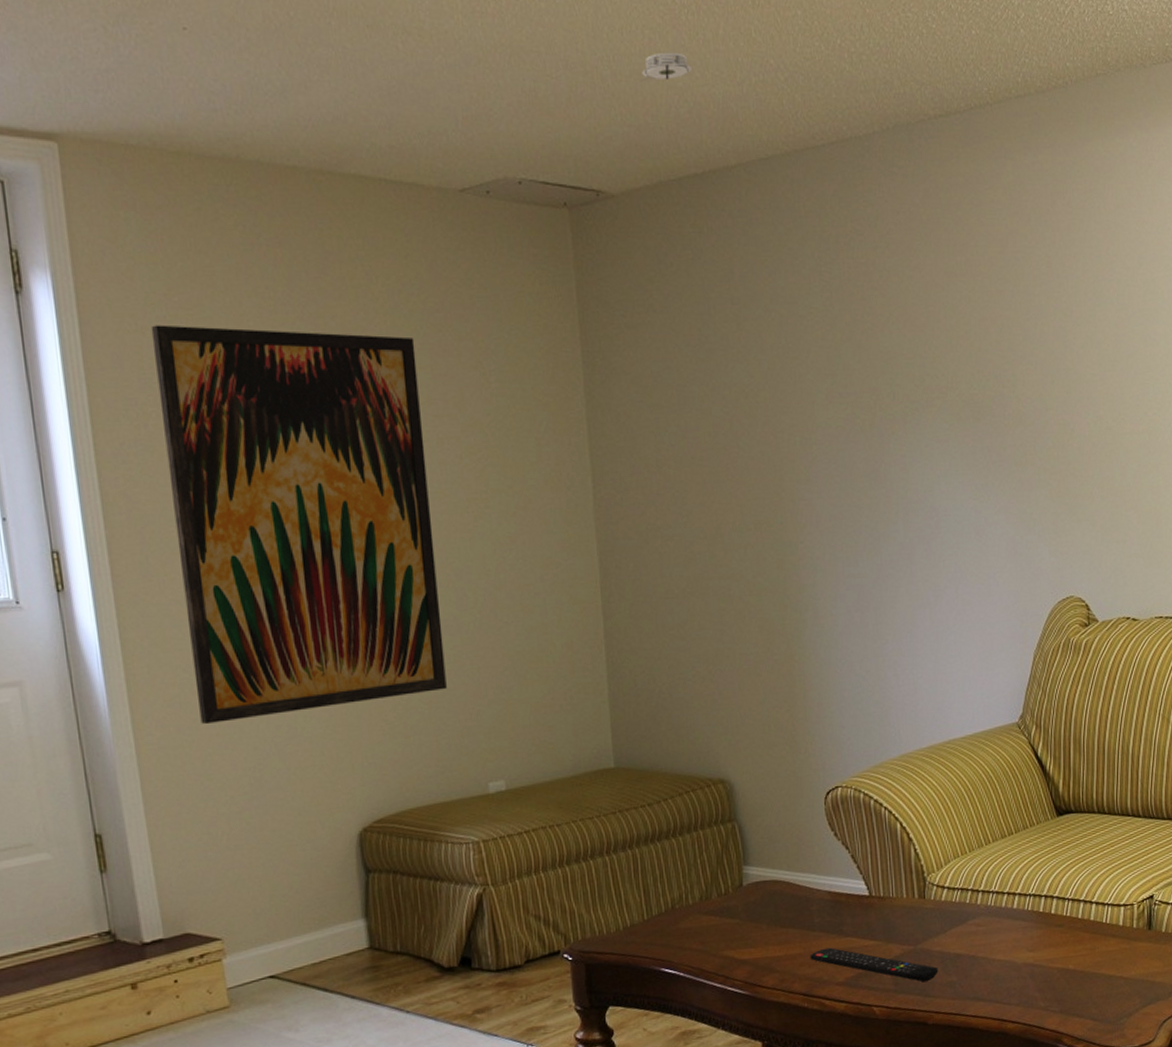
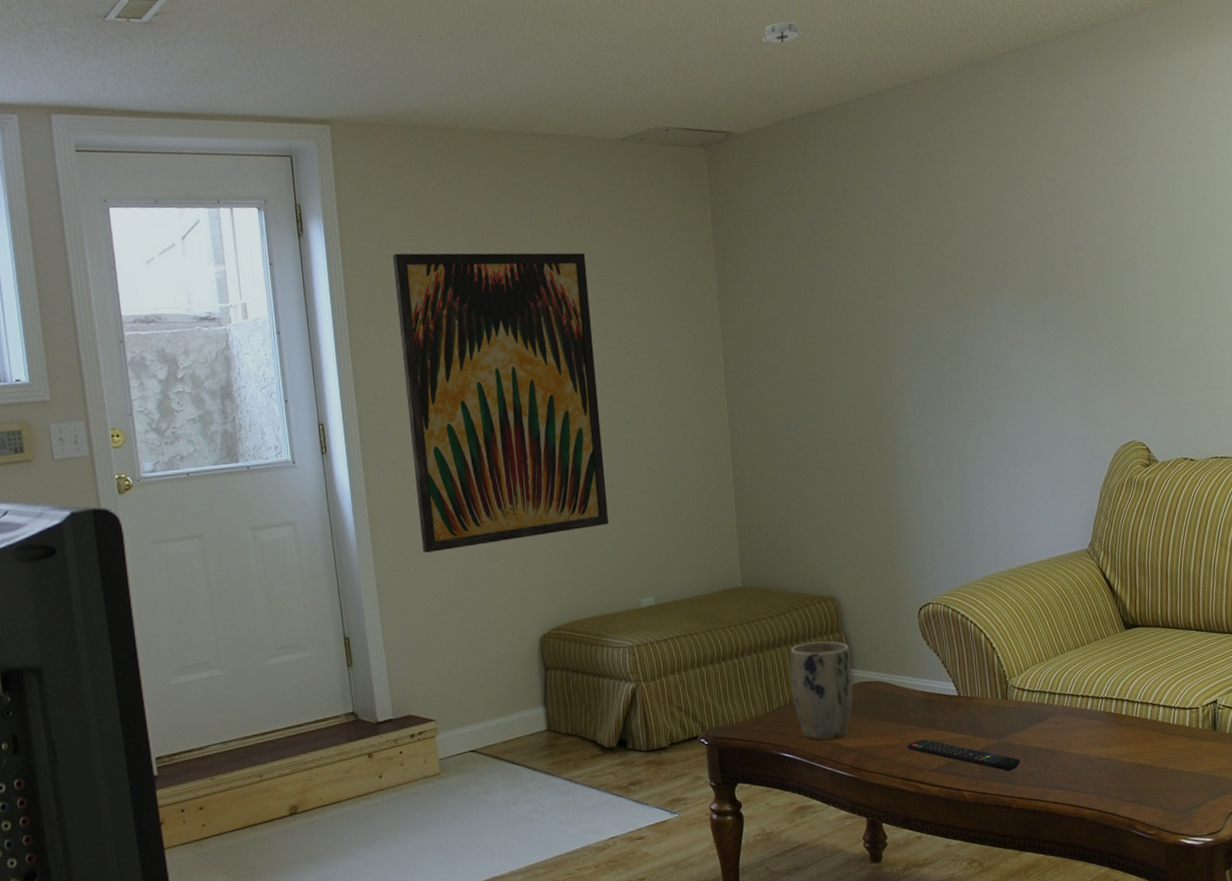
plant pot: none [672,833,748,951] -> present [790,641,853,740]

